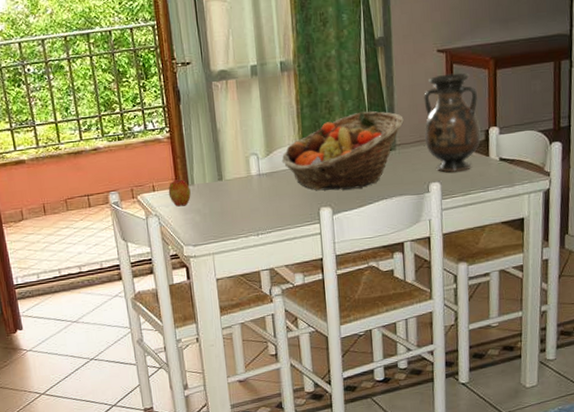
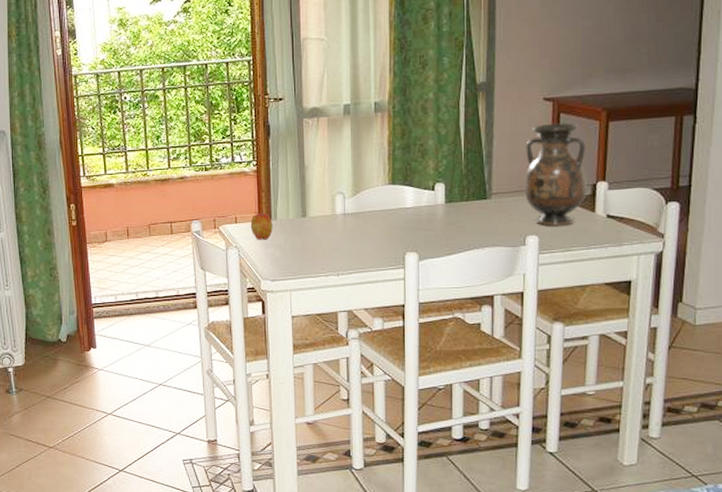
fruit basket: present [281,111,404,191] -> none [368,157,502,236]

